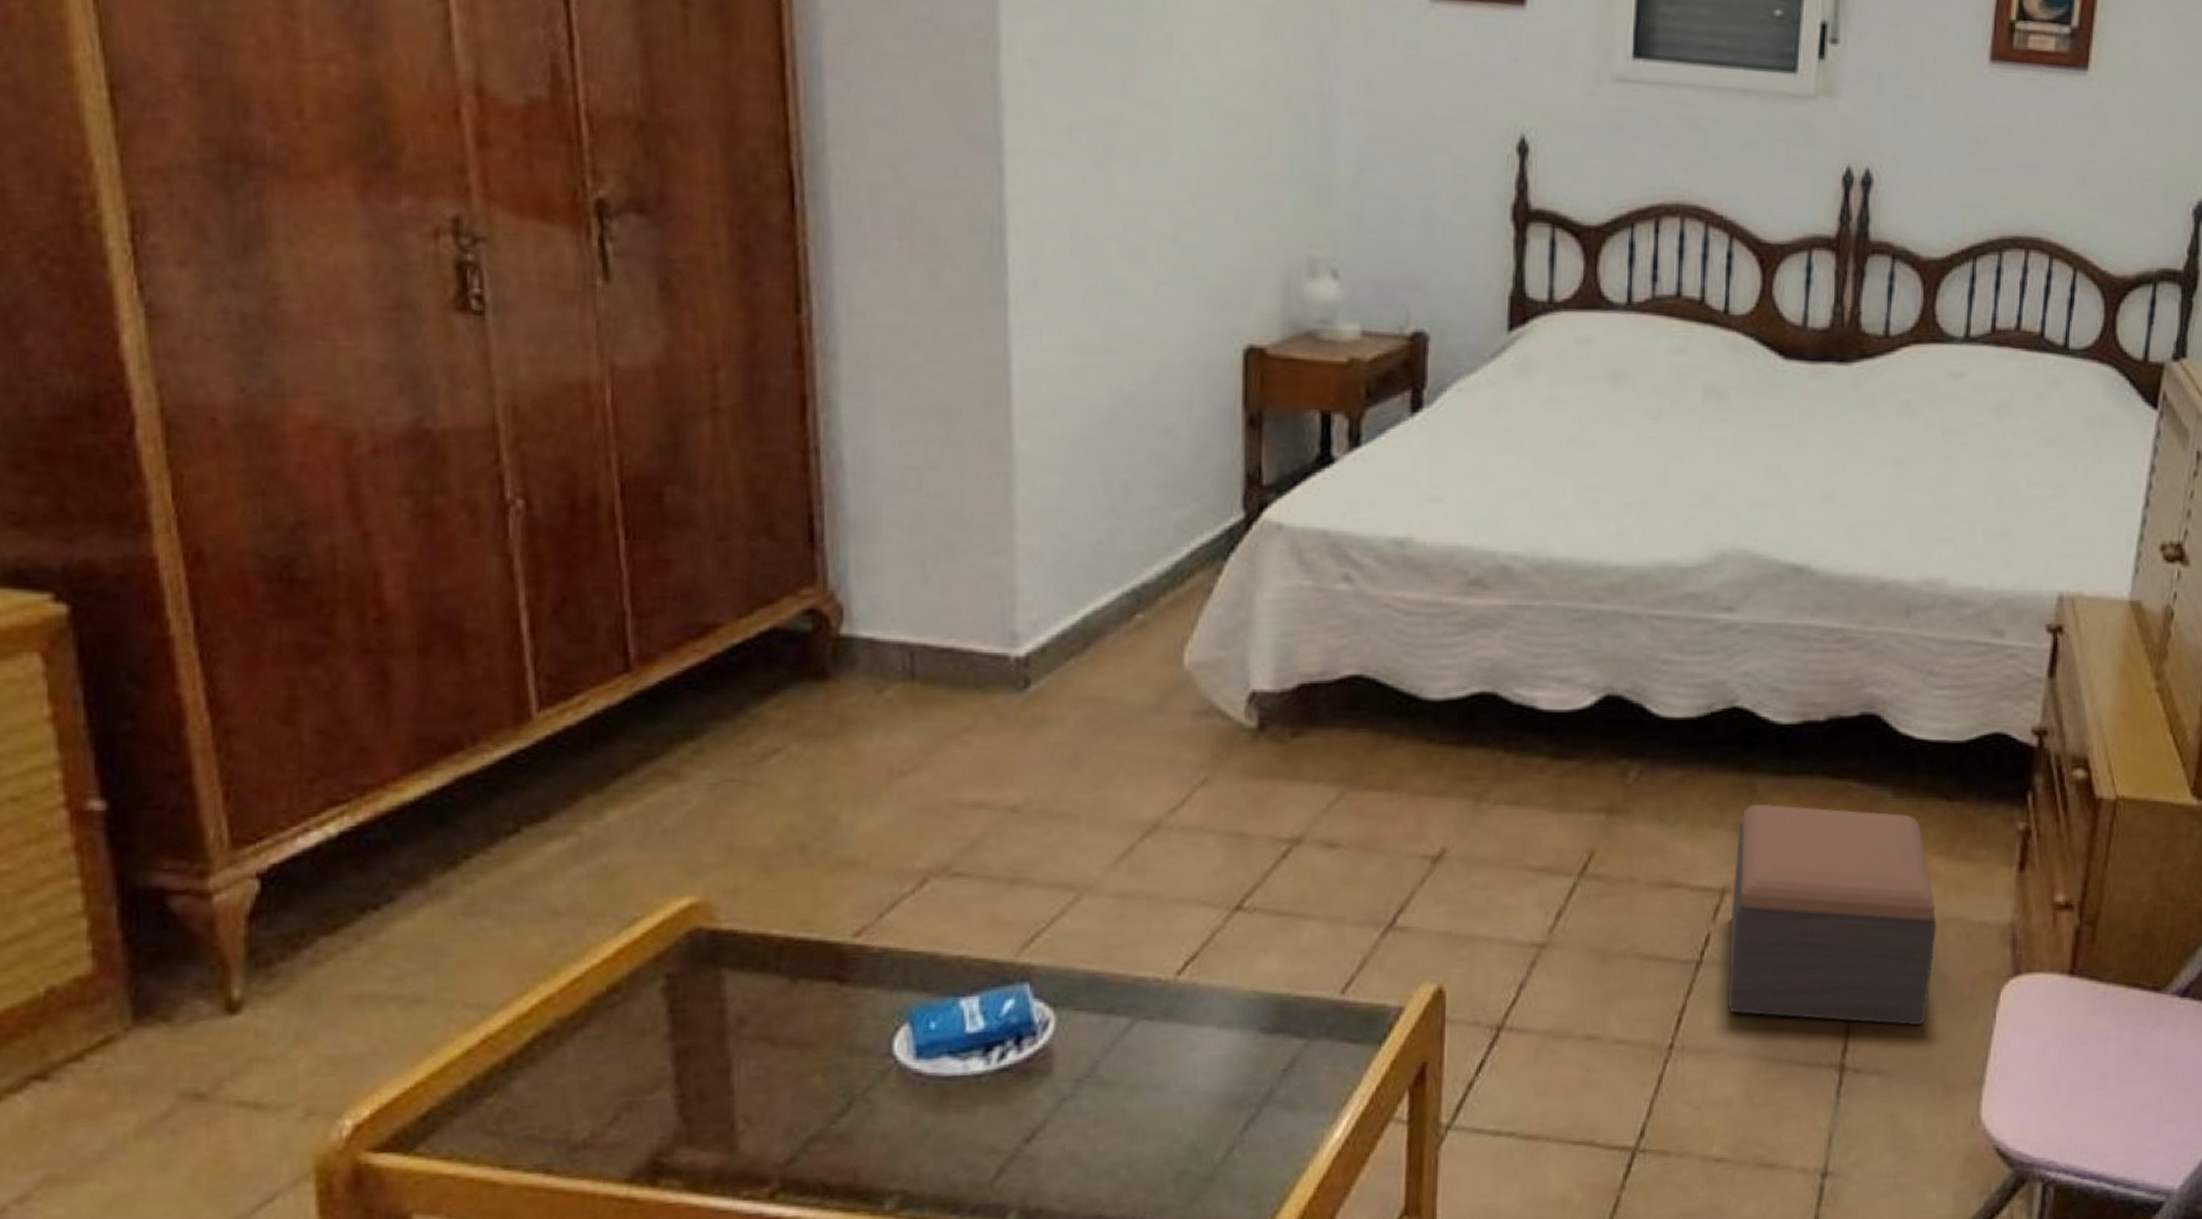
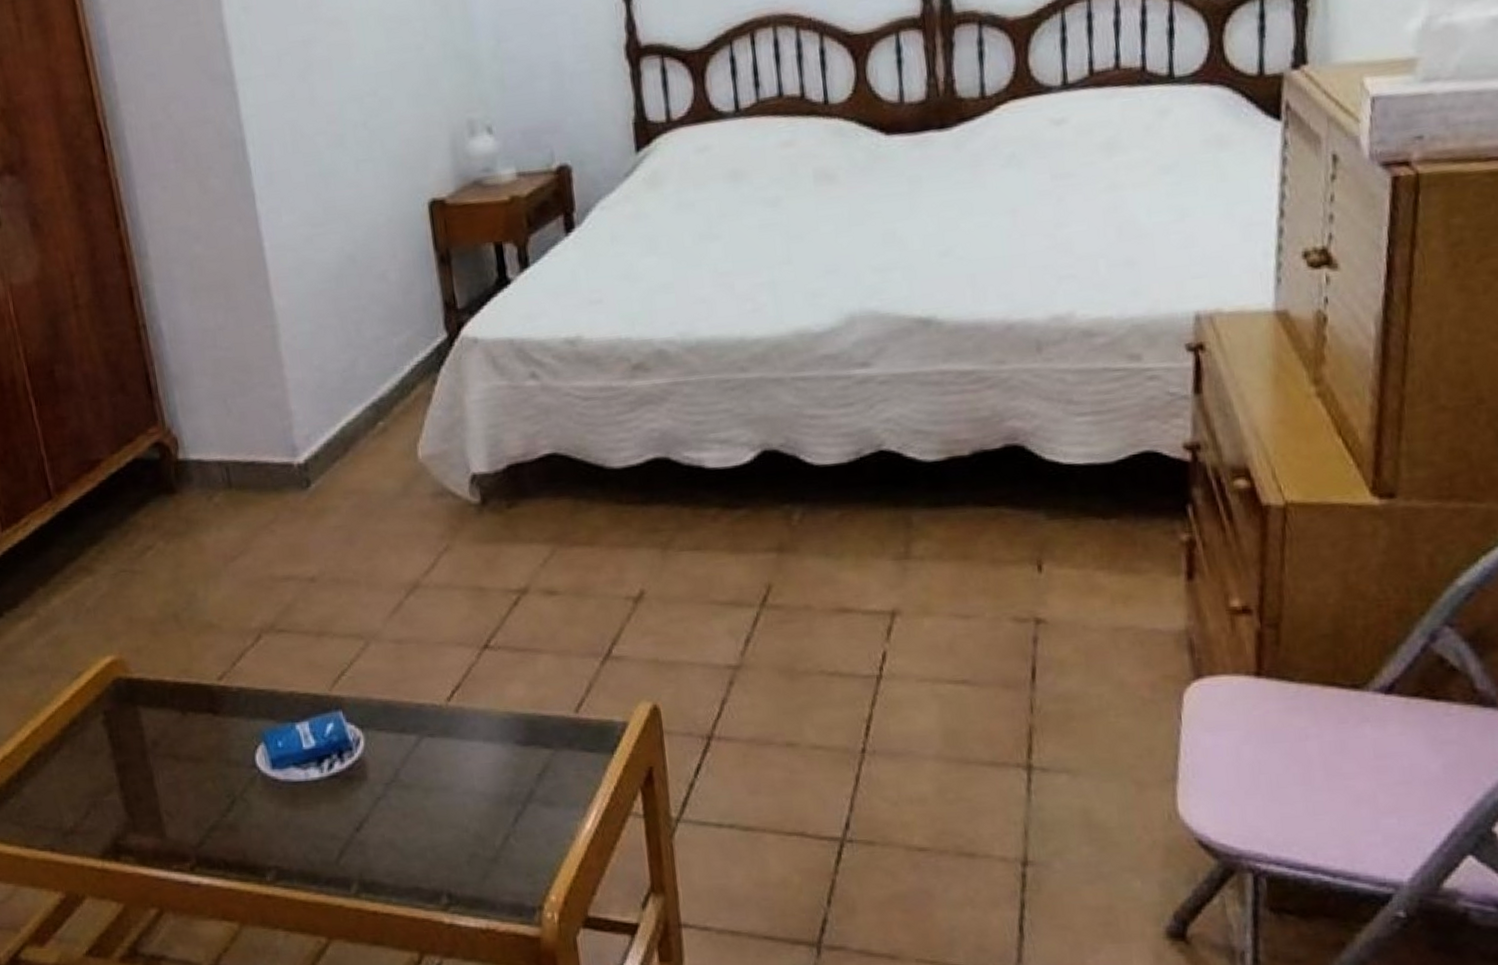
footstool: present [1726,803,1937,1026] -> none [900,533,1109,728]

